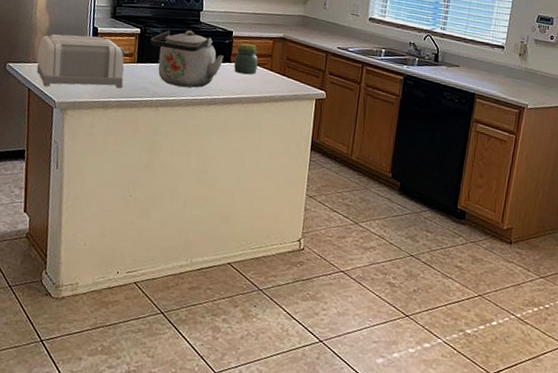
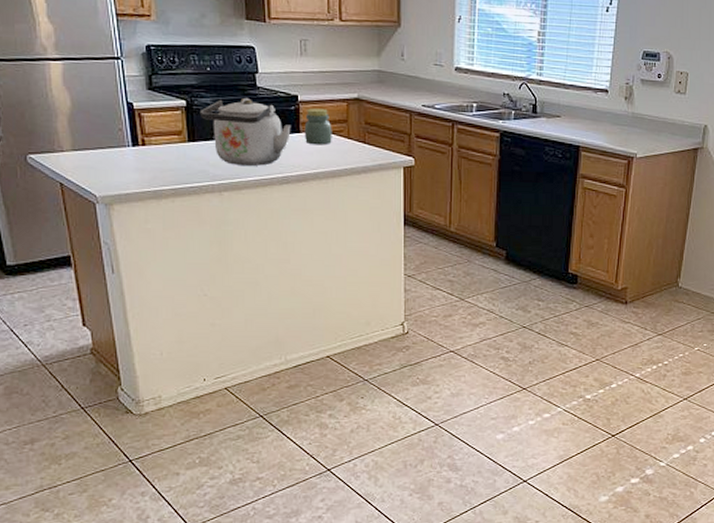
toaster: present [36,34,130,88] -> none [62,113,177,179]

